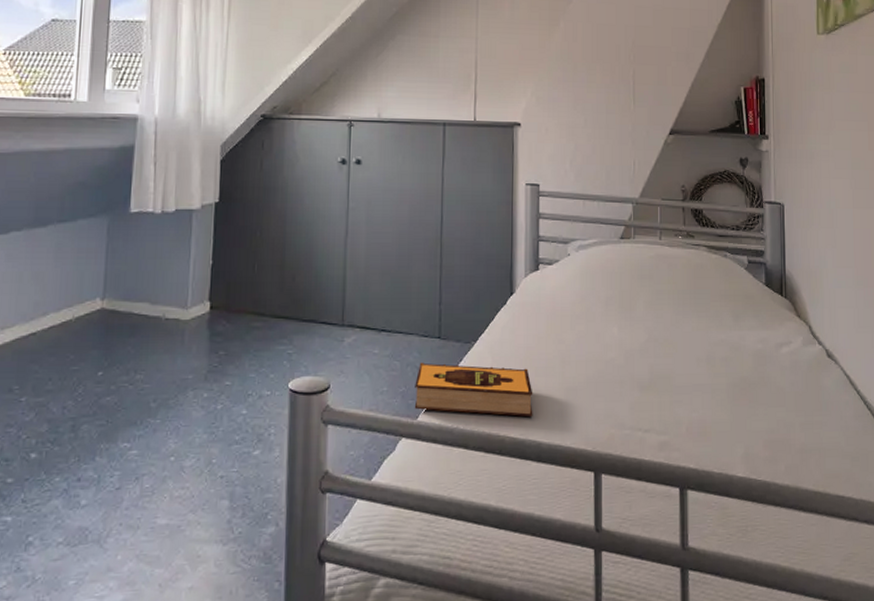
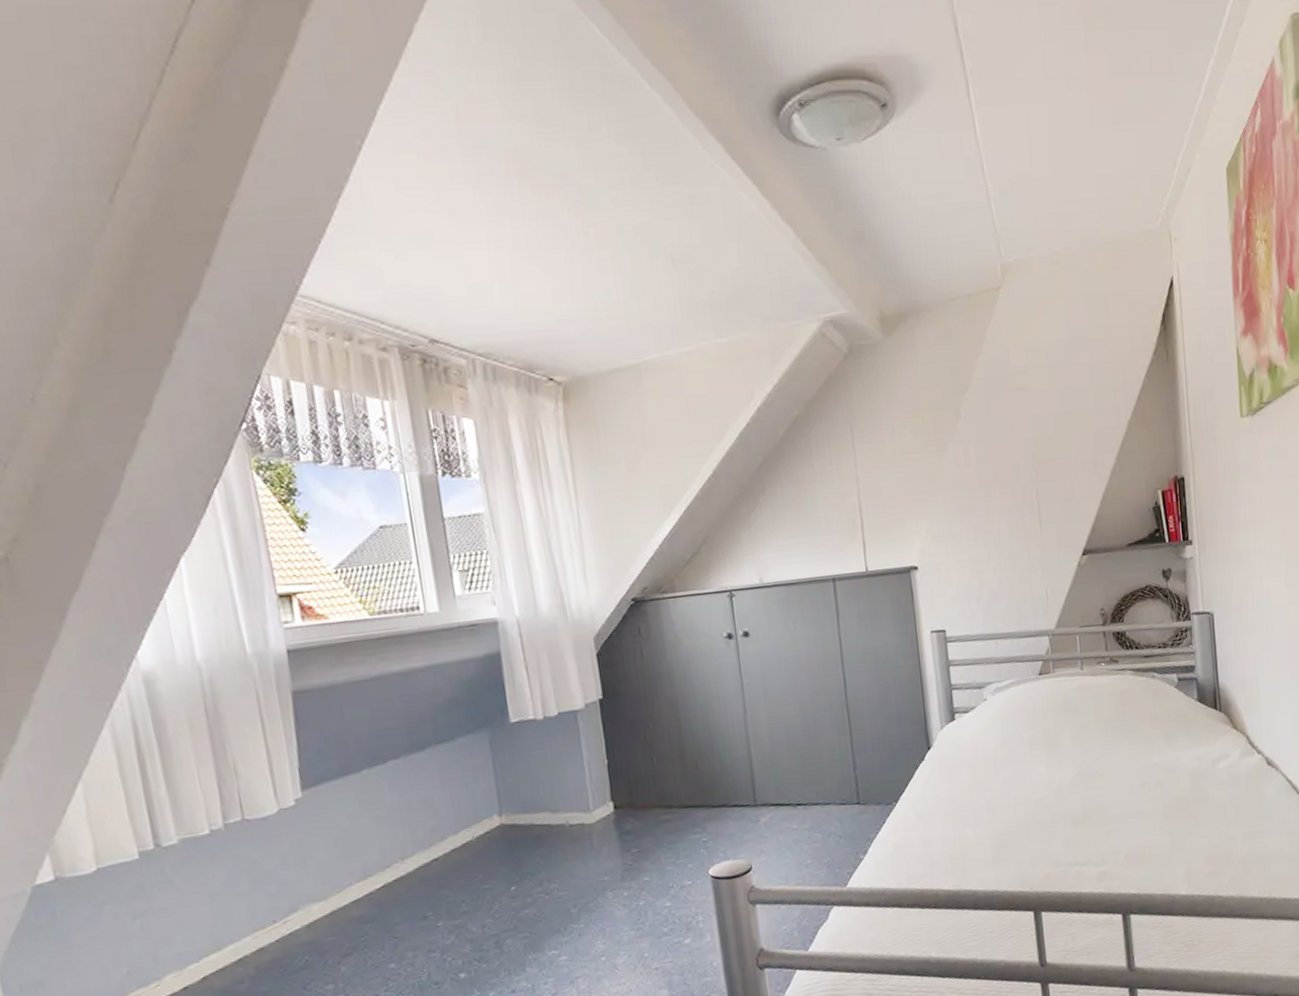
hardback book: present [414,362,533,418] -> none [839,821,965,878]

